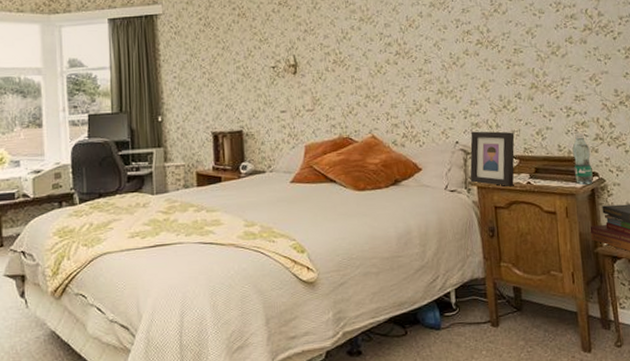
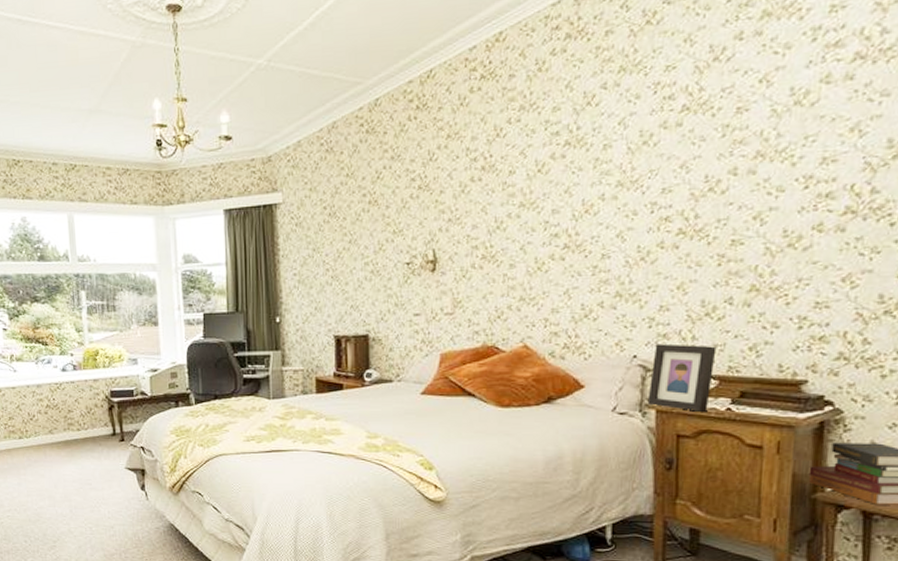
bottle: present [572,132,593,185] -> none [797,349,826,415]

